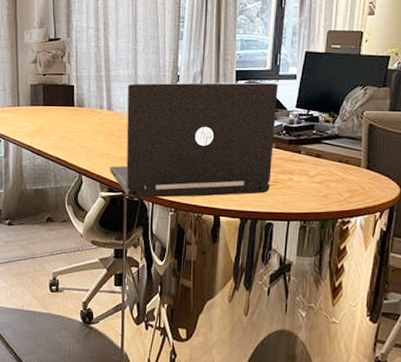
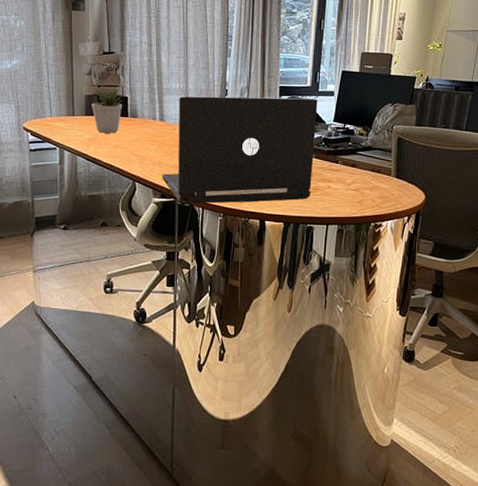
potted plant: none [37,74,68,124] -> present [91,86,122,133]

